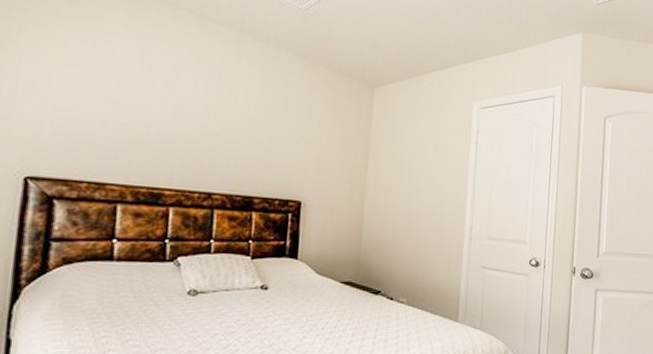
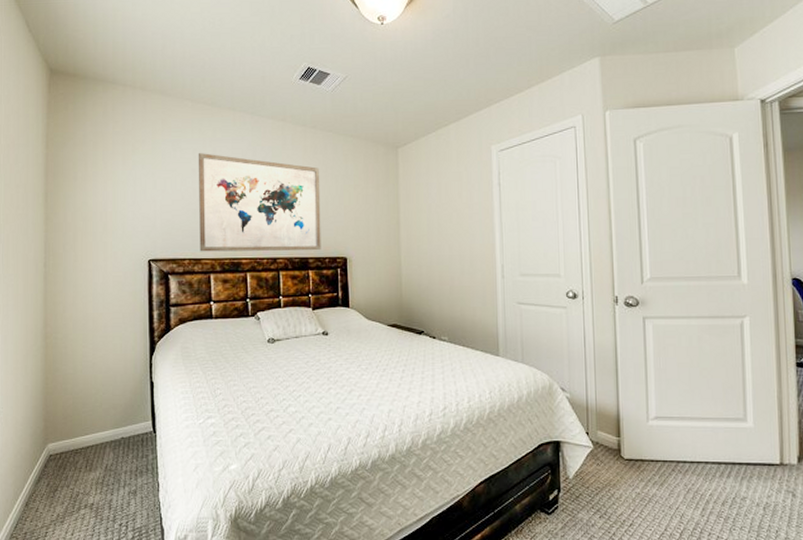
wall art: none [105,51,280,190] -> present [198,153,321,252]

